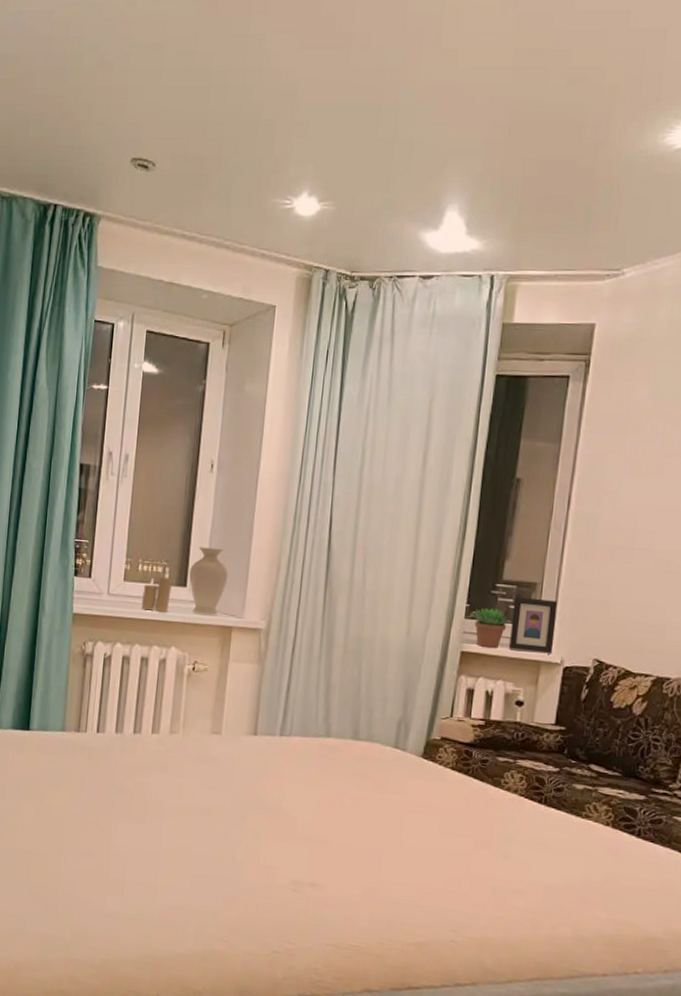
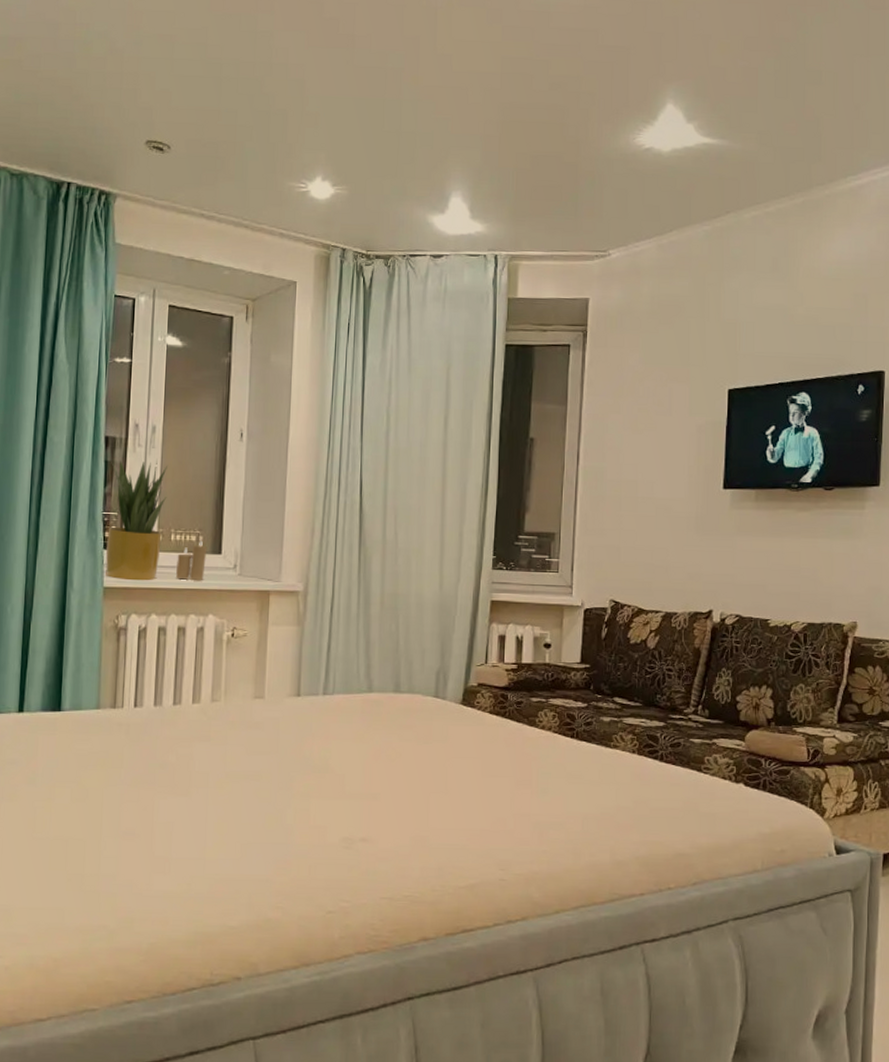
planter: none [75,489,138,610] -> present [106,460,167,581]
vase: present [189,547,228,616] -> none [224,514,263,581]
succulent plant: present [470,607,511,649] -> none [497,558,534,596]
picture frame: present [509,596,558,654] -> none [534,546,575,598]

